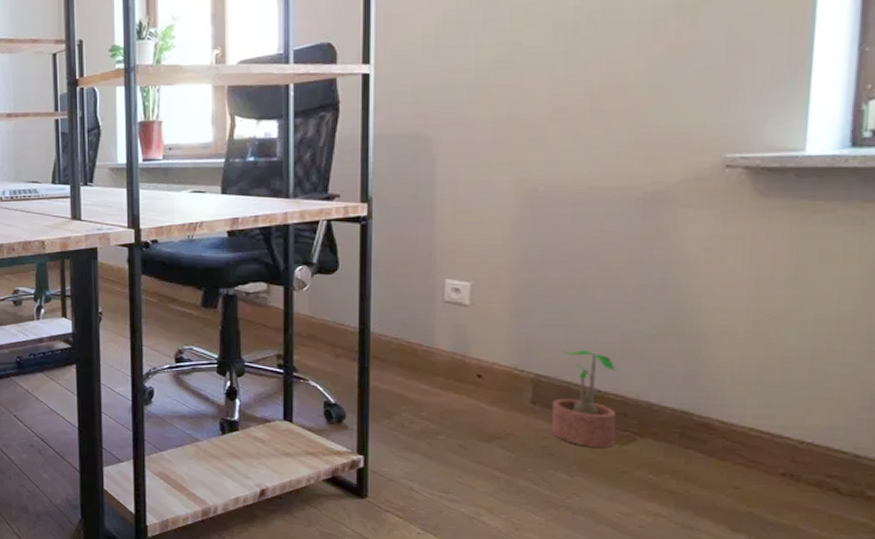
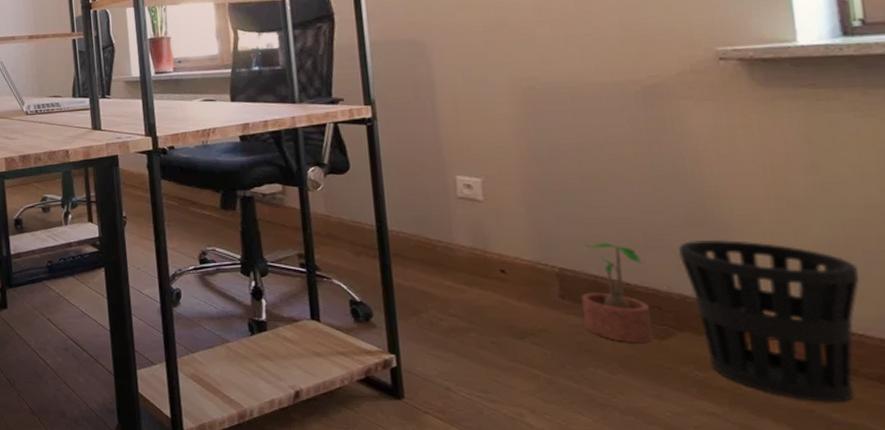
wastebasket: none [651,350,820,506] -> present [678,240,859,403]

